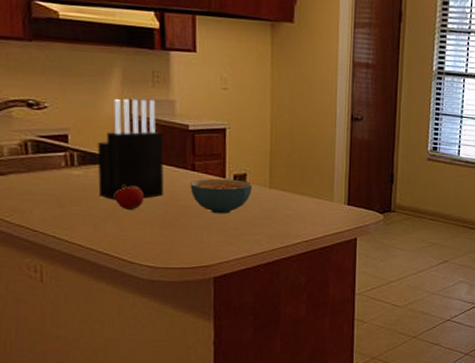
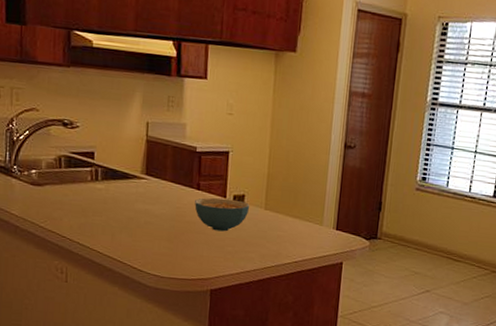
knife block: present [97,98,164,200] -> none [117,121,174,213]
fruit: present [115,184,145,211] -> none [130,199,155,224]

